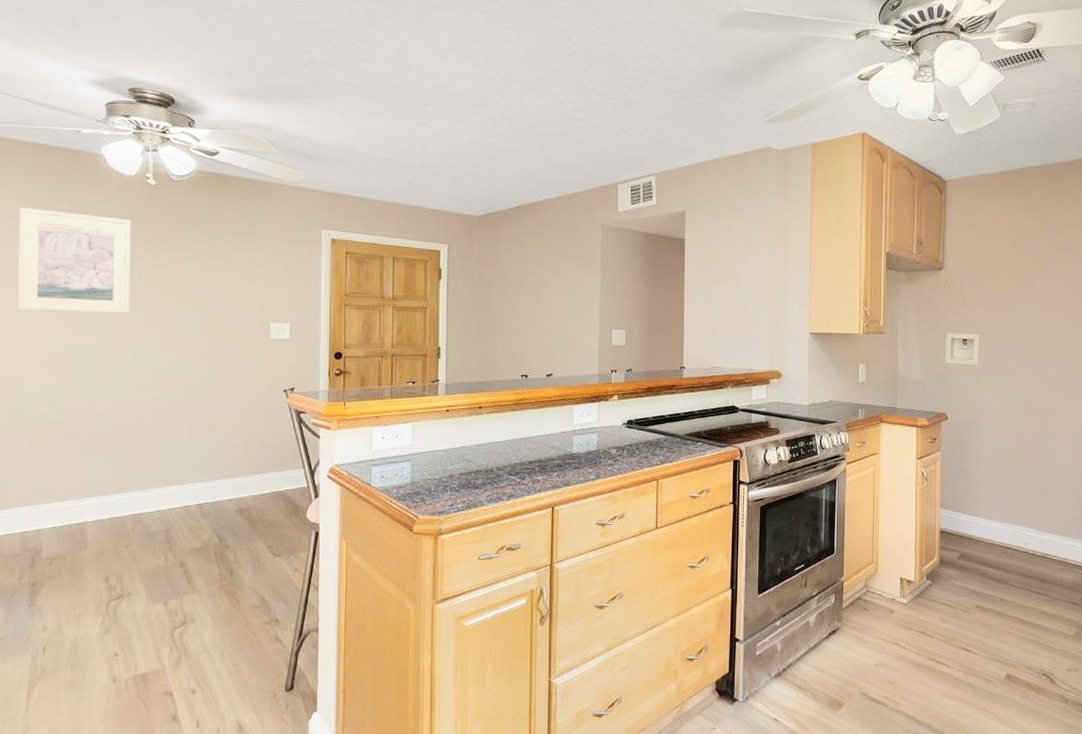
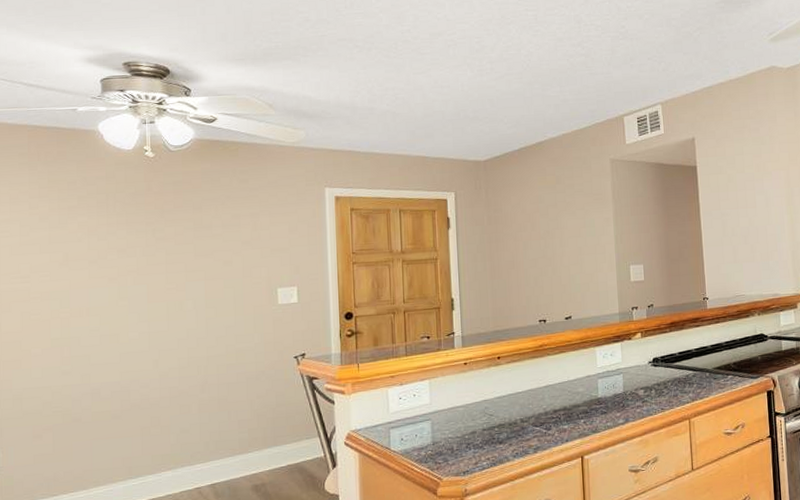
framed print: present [17,207,131,313] -> none [16,191,132,297]

